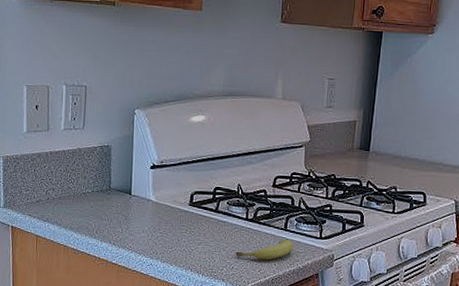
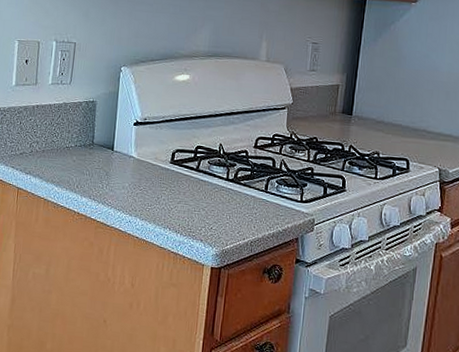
fruit: present [235,239,293,260] -> none [214,201,274,222]

